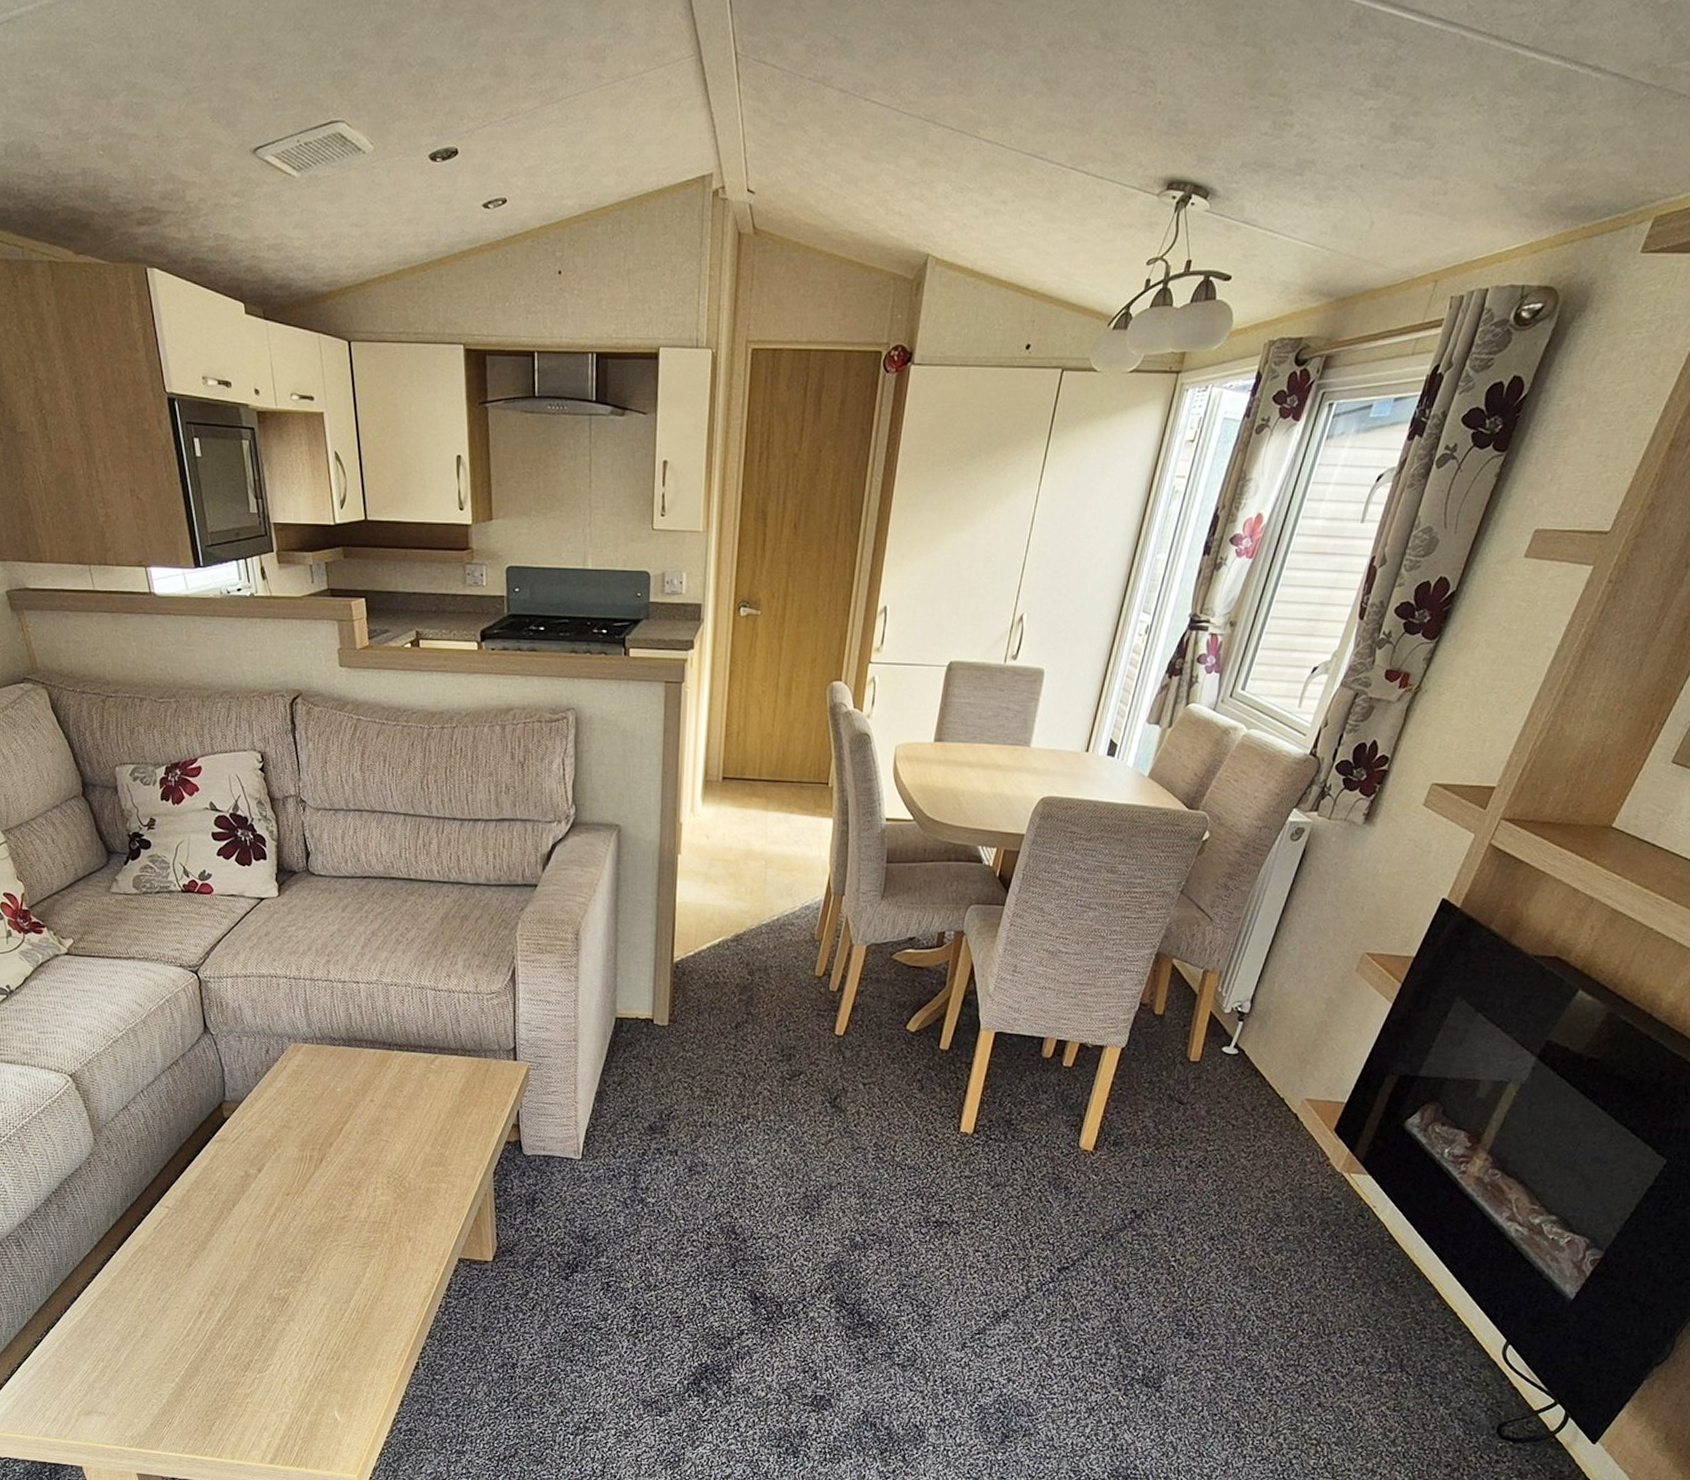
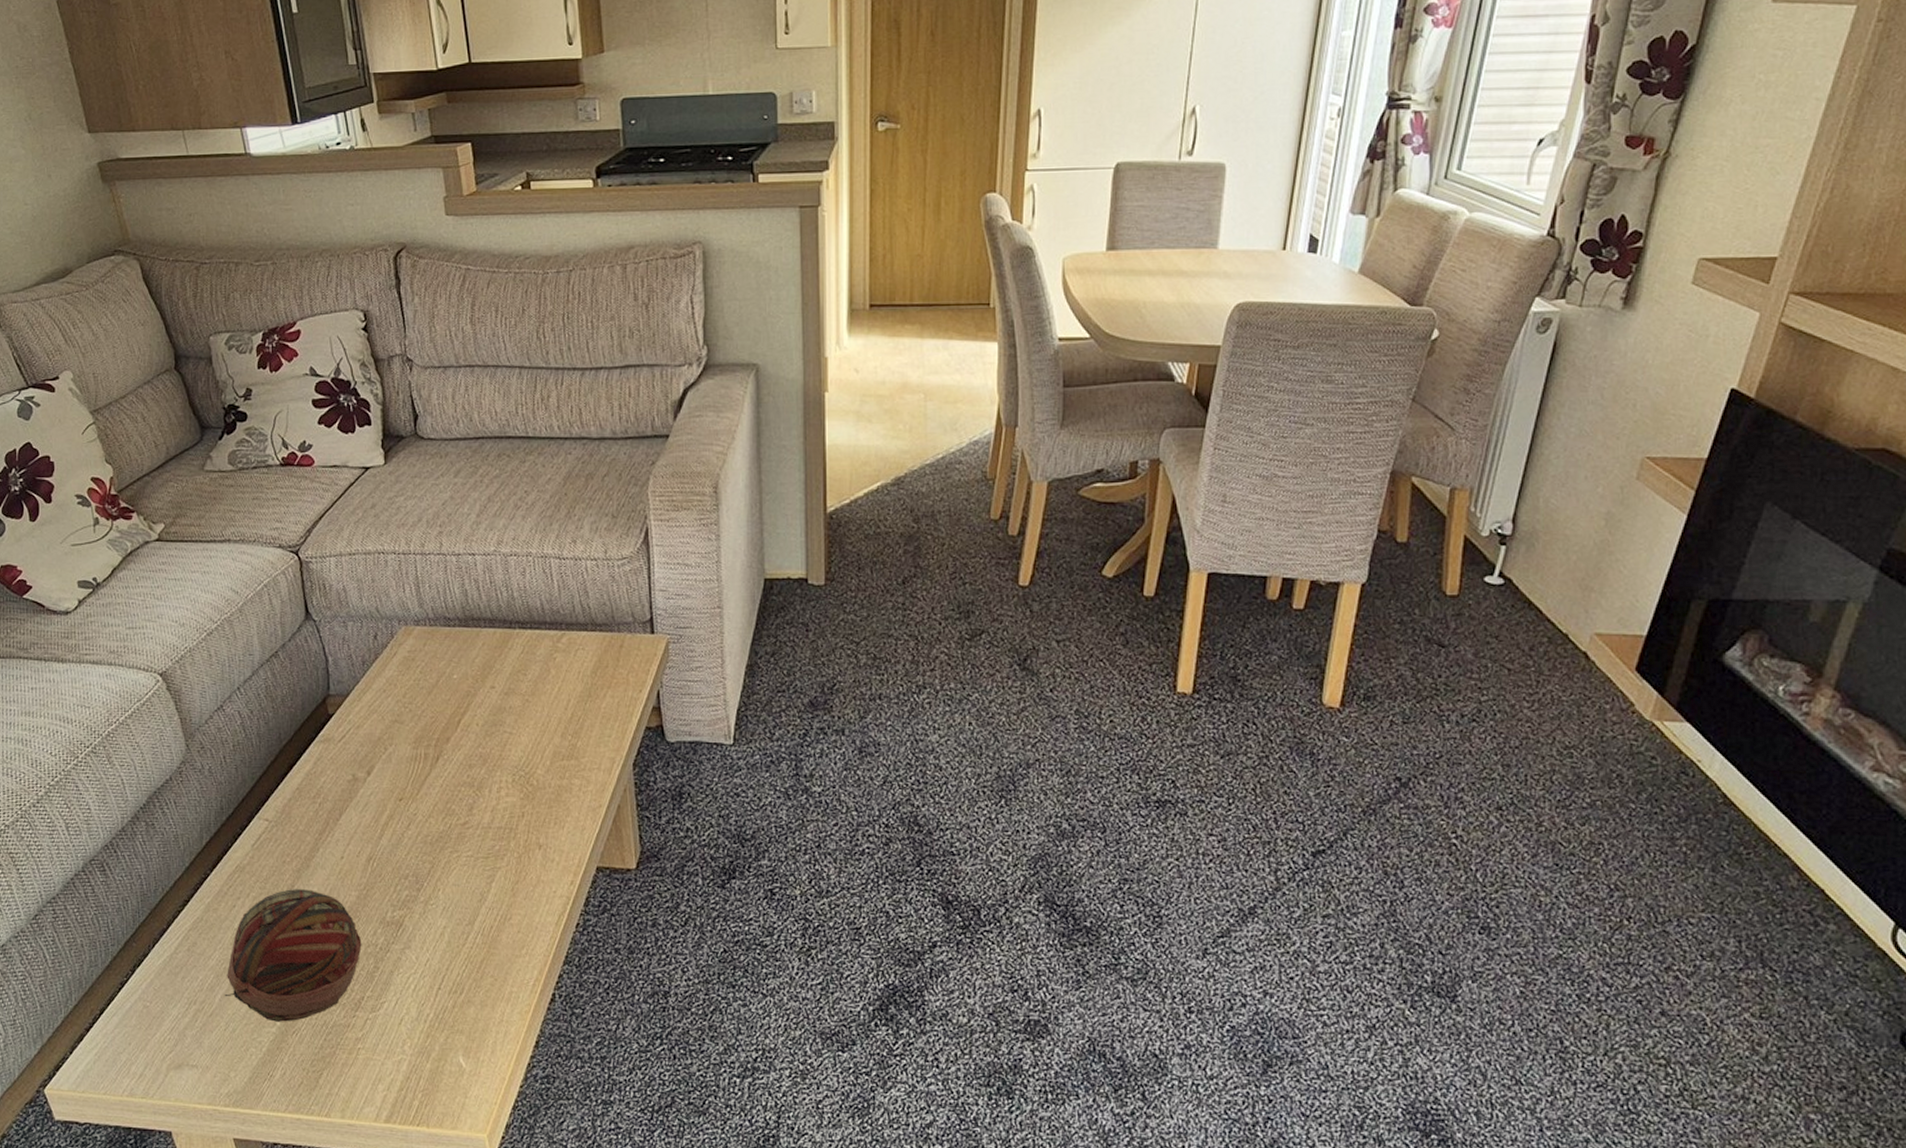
decorative ball: none [129,1267,251,1379] -> present [224,889,362,1022]

